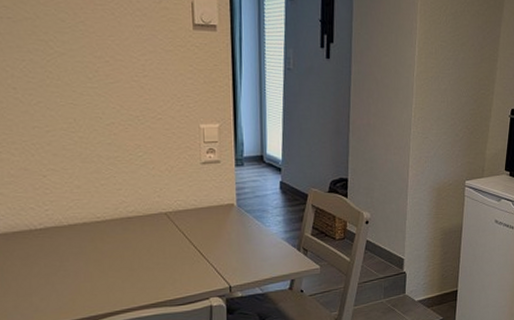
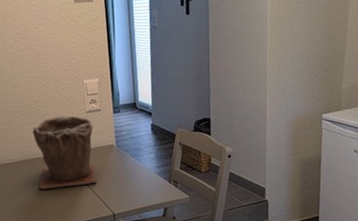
plant pot: none [130,165,211,255] -> present [32,115,97,189]

